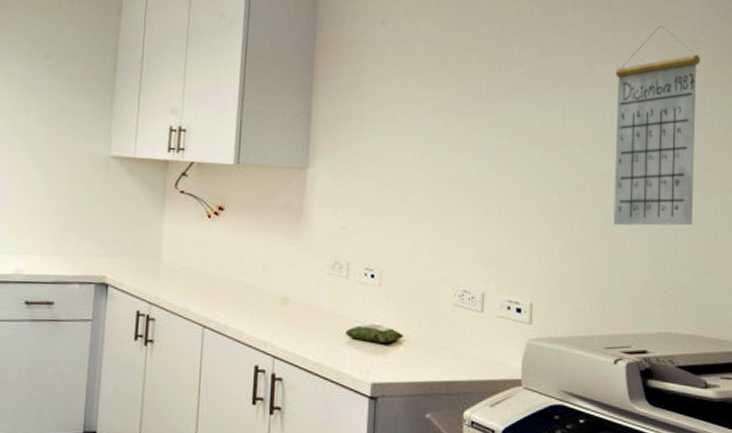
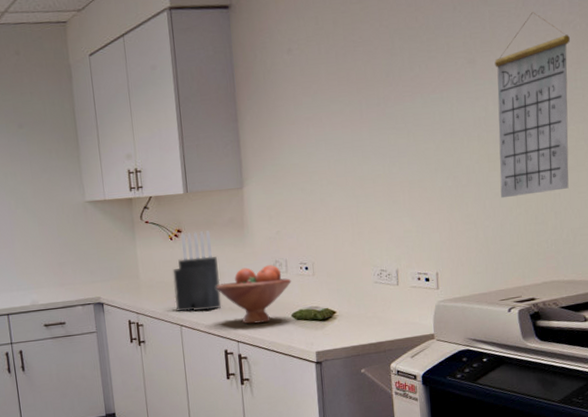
knife block: none [201,212,263,312] -> present [172,231,222,312]
fruit bowl: none [256,264,352,337] -> present [216,265,291,324]

